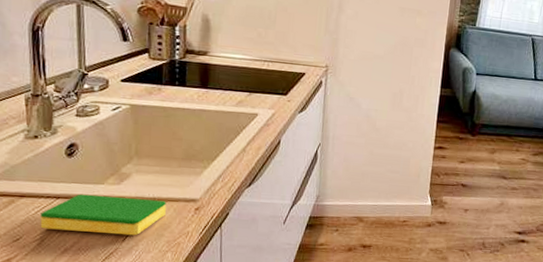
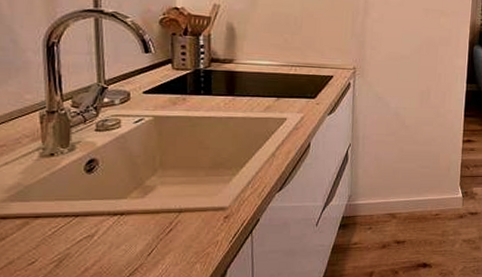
dish sponge: present [40,194,166,236] -> none [57,210,194,250]

